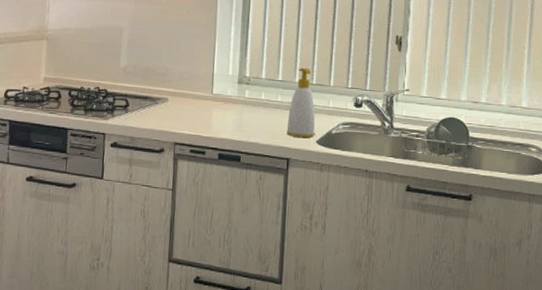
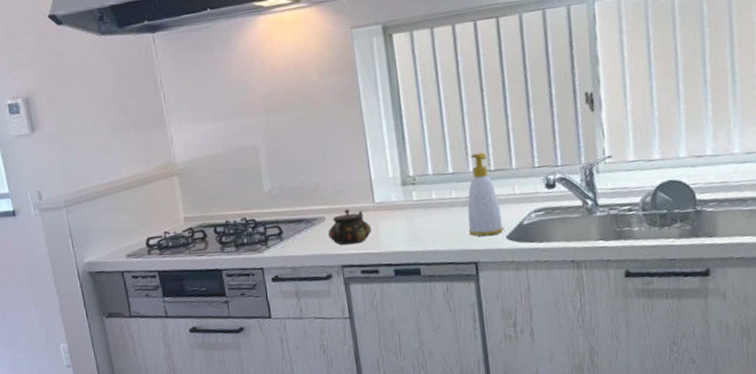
teapot: none [168,94,206,126] -> present [328,208,372,246]

